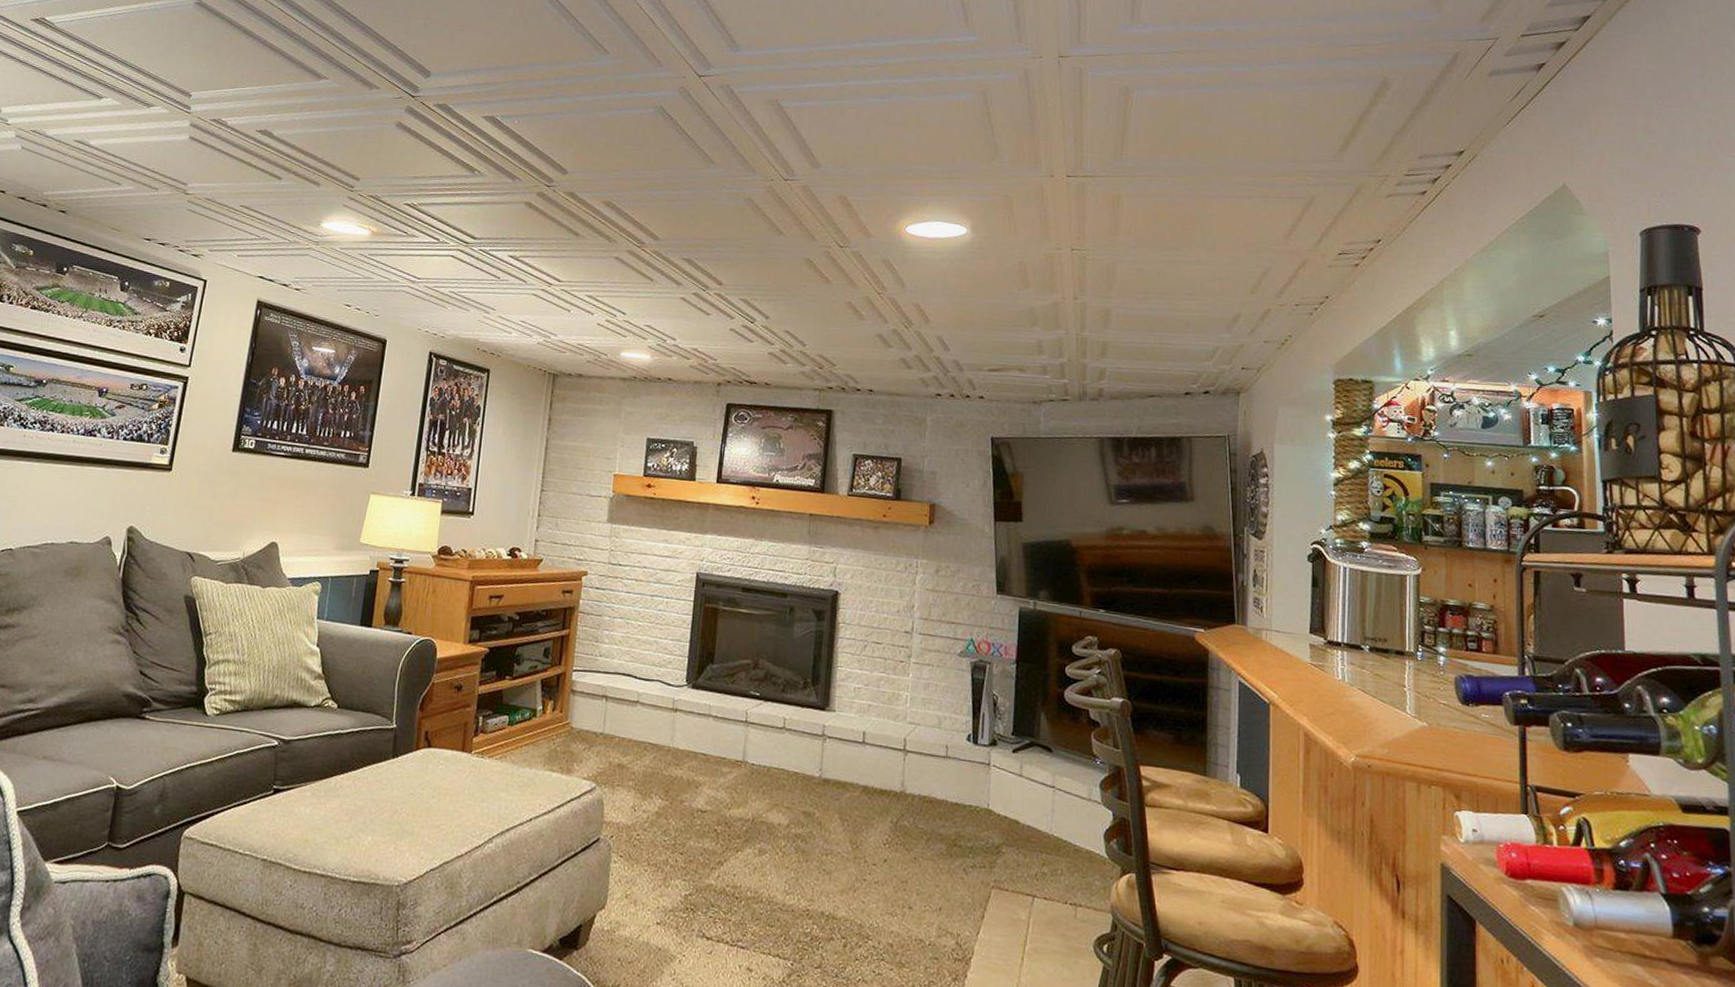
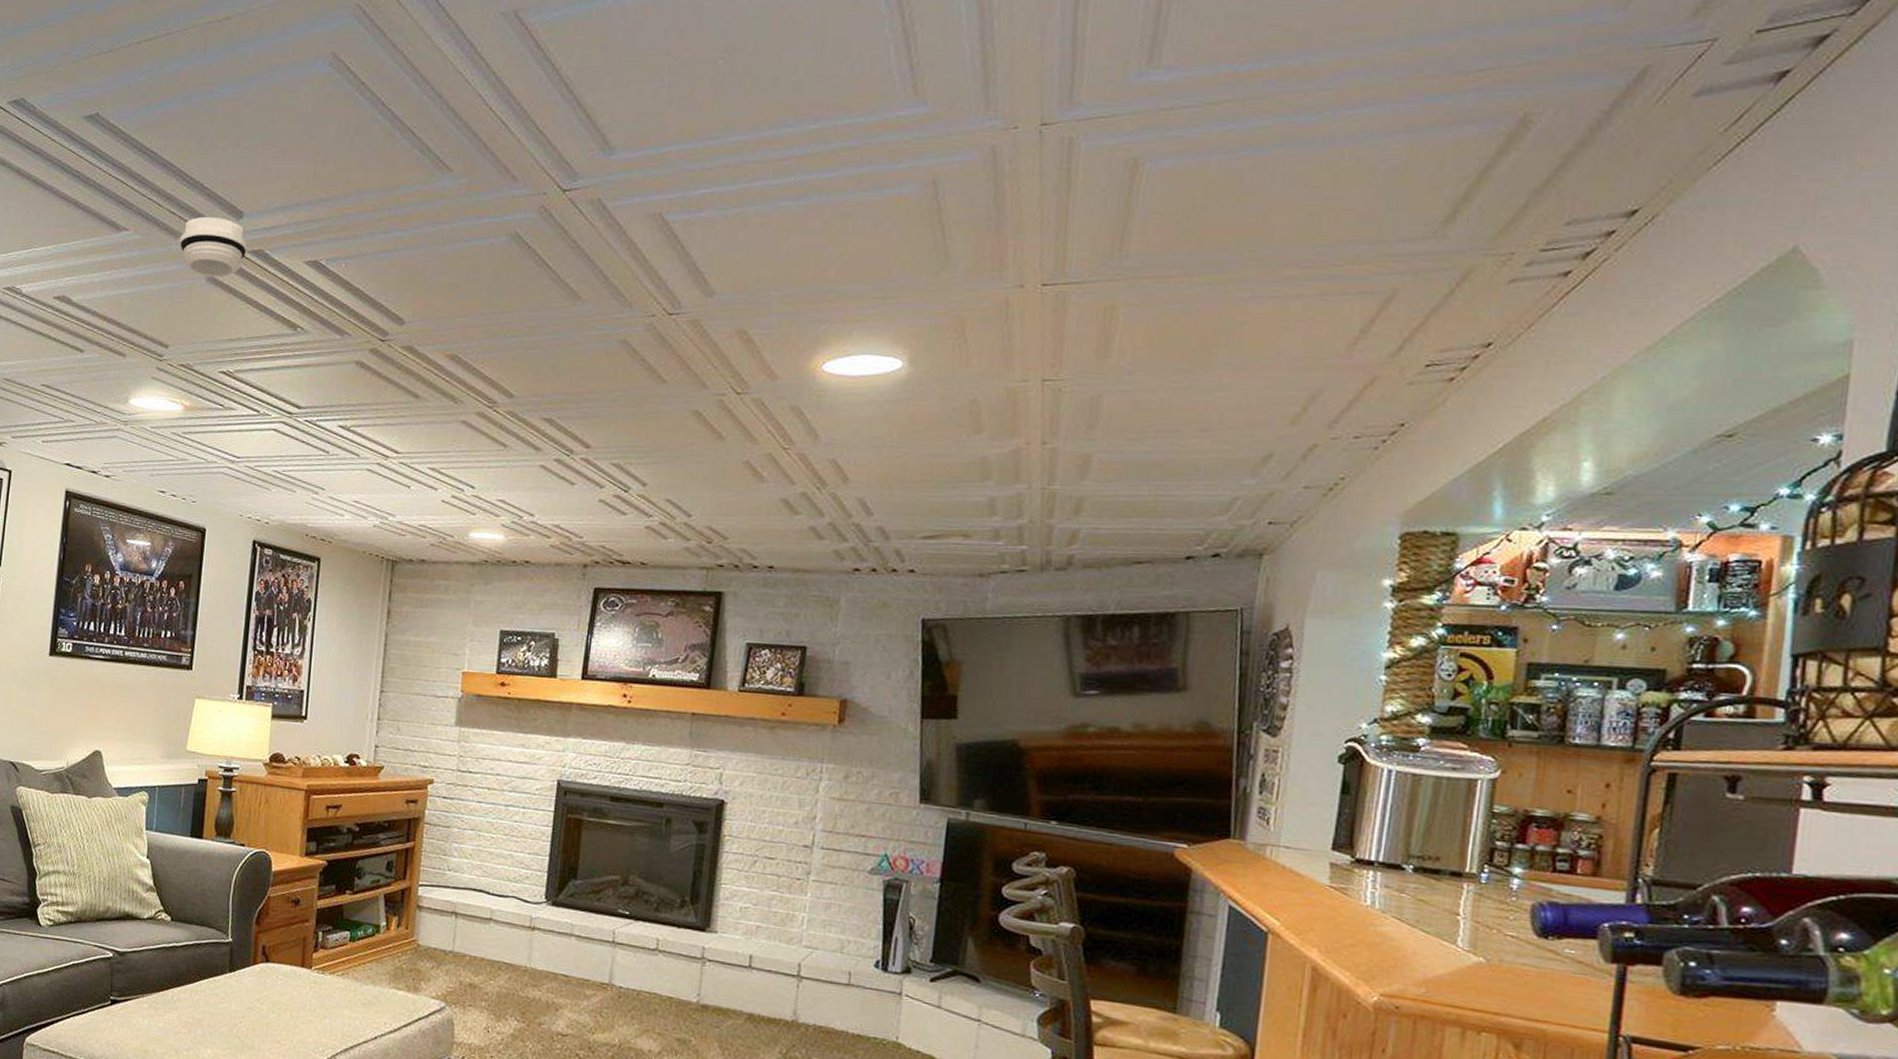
smoke detector: none [373,73,434,125] -> present [179,217,248,278]

